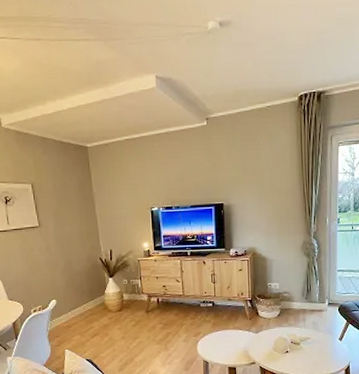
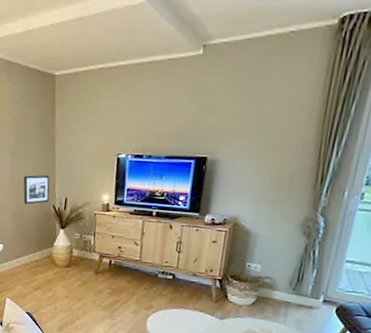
picture frame: none [68,232,96,260] -> present [23,175,50,205]

